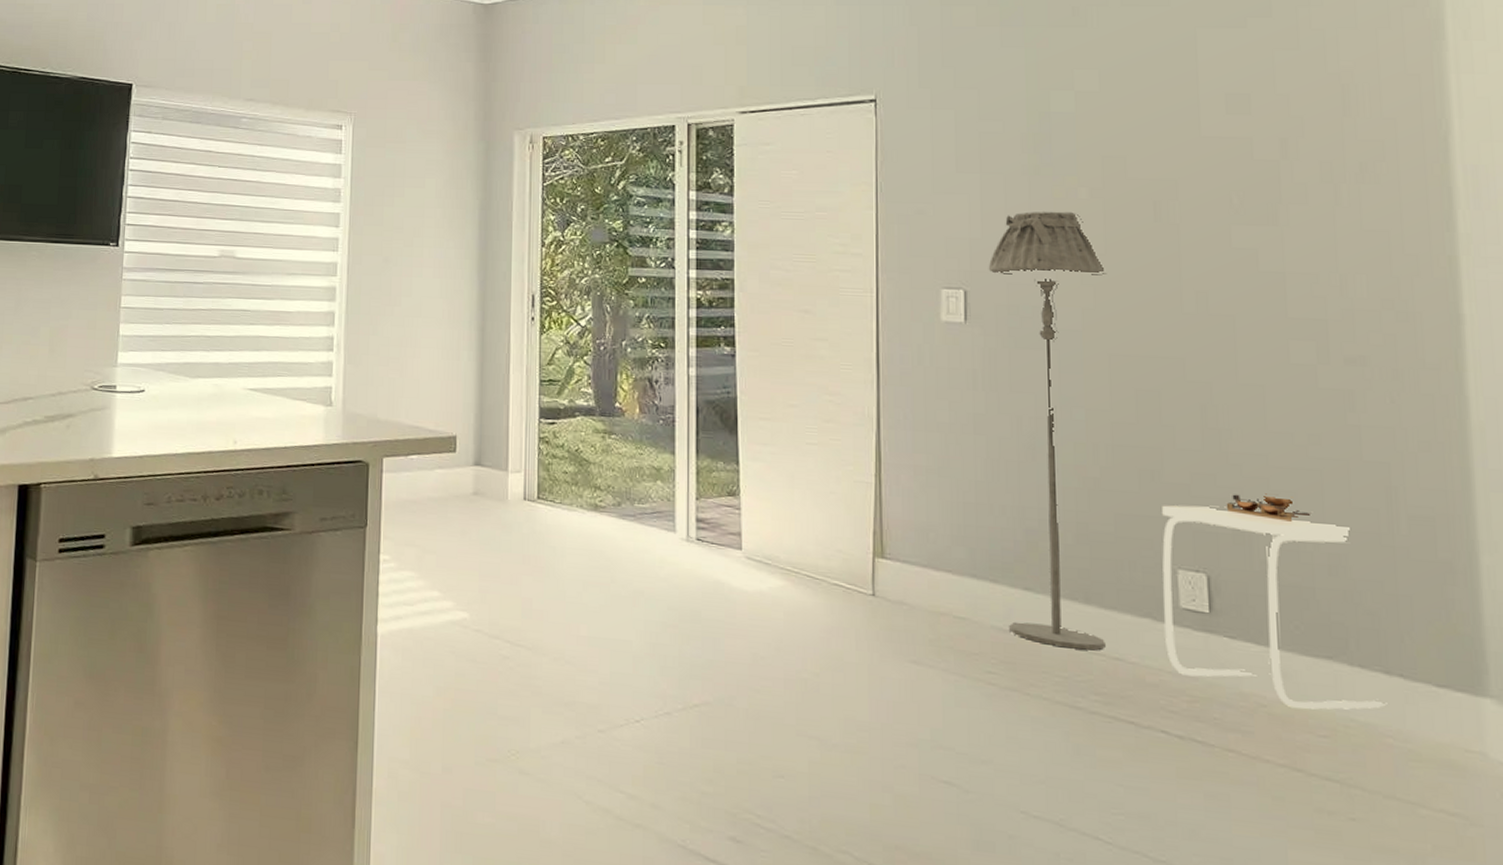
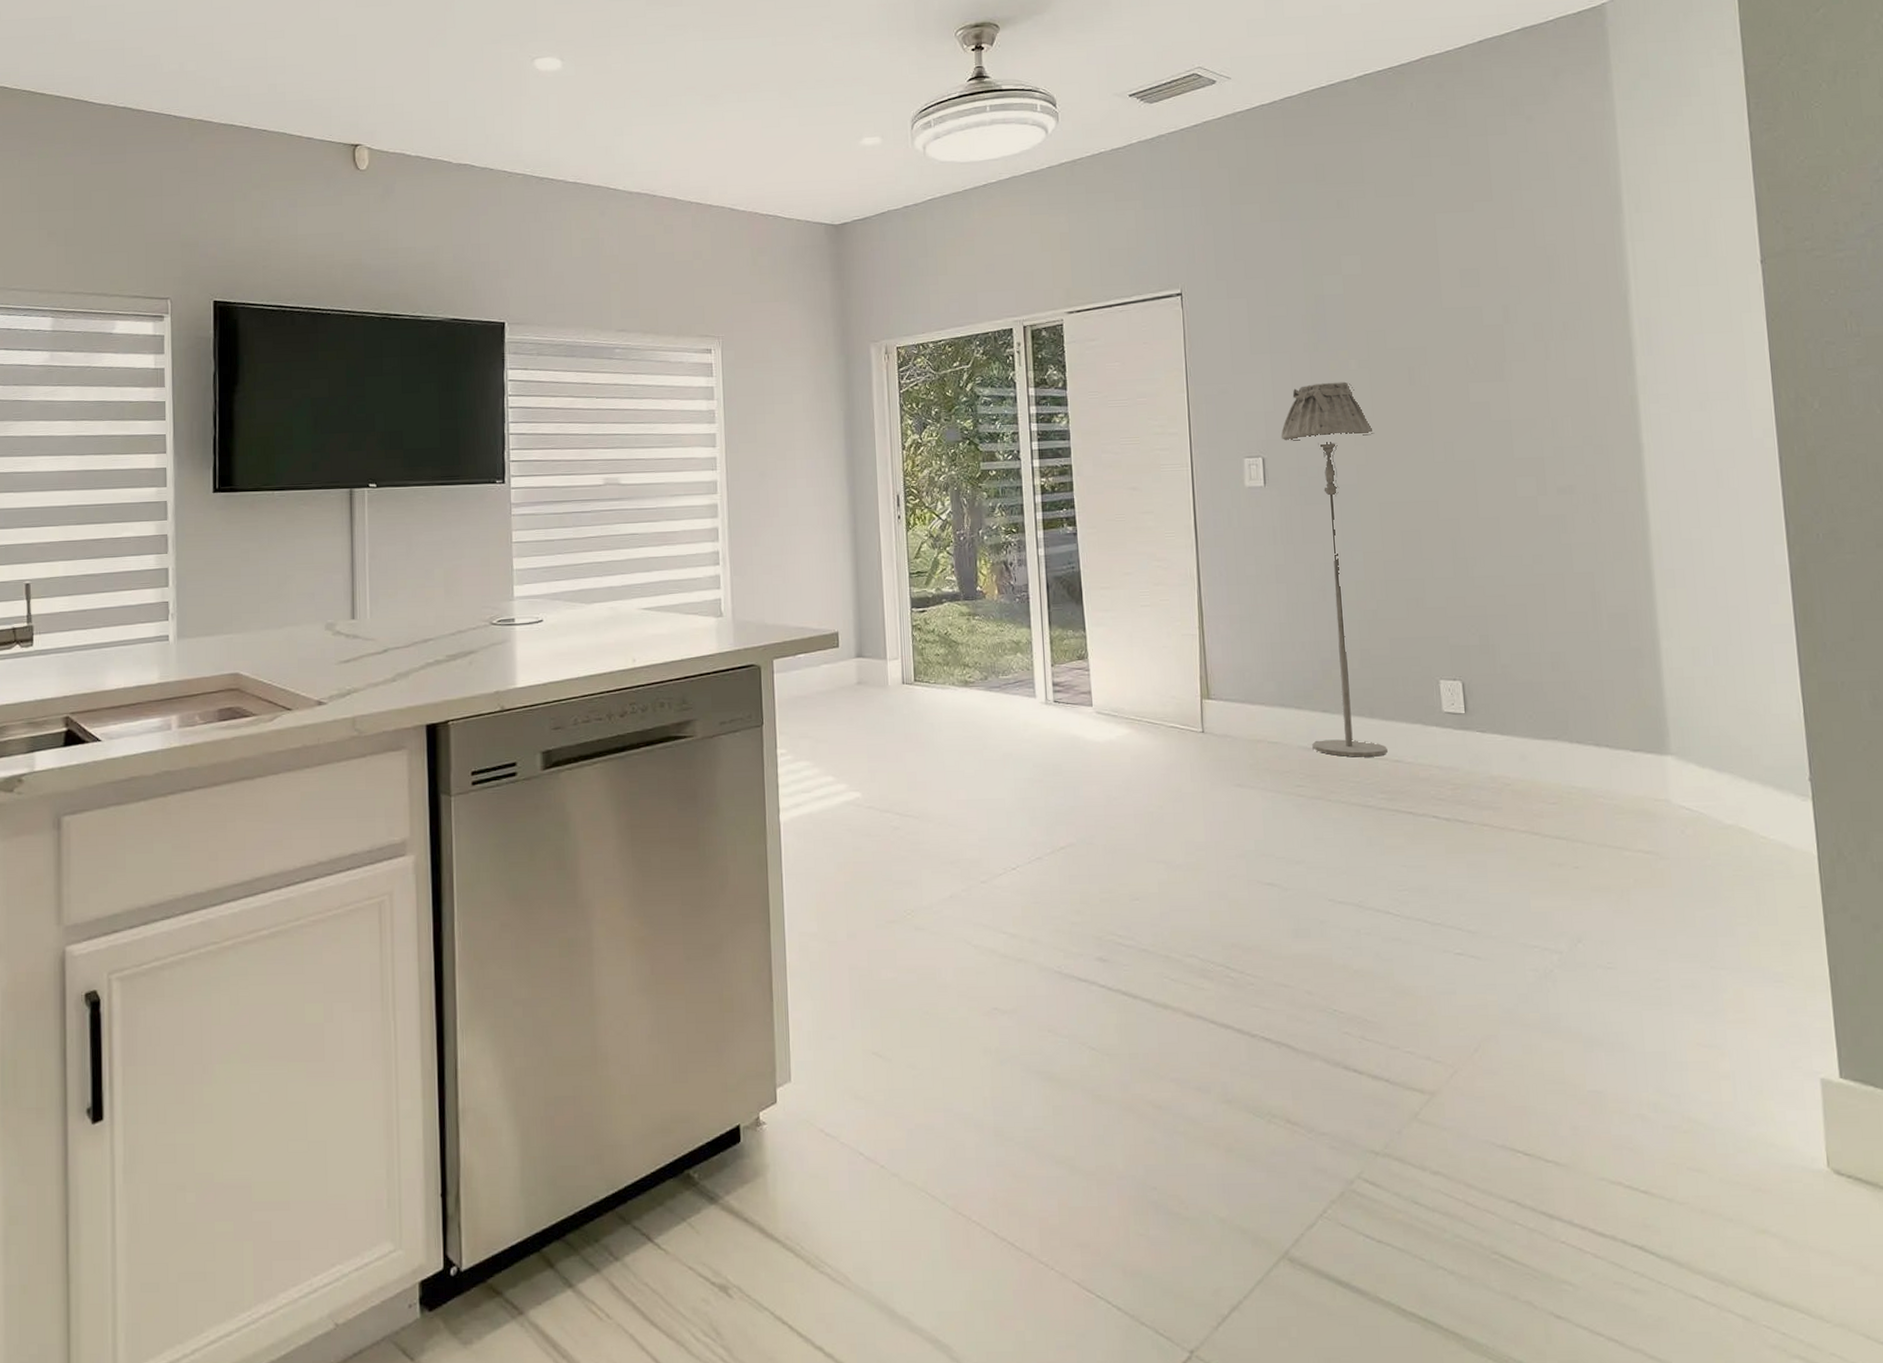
side table: present [1162,493,1387,710] -> none [1426,608,1598,783]

